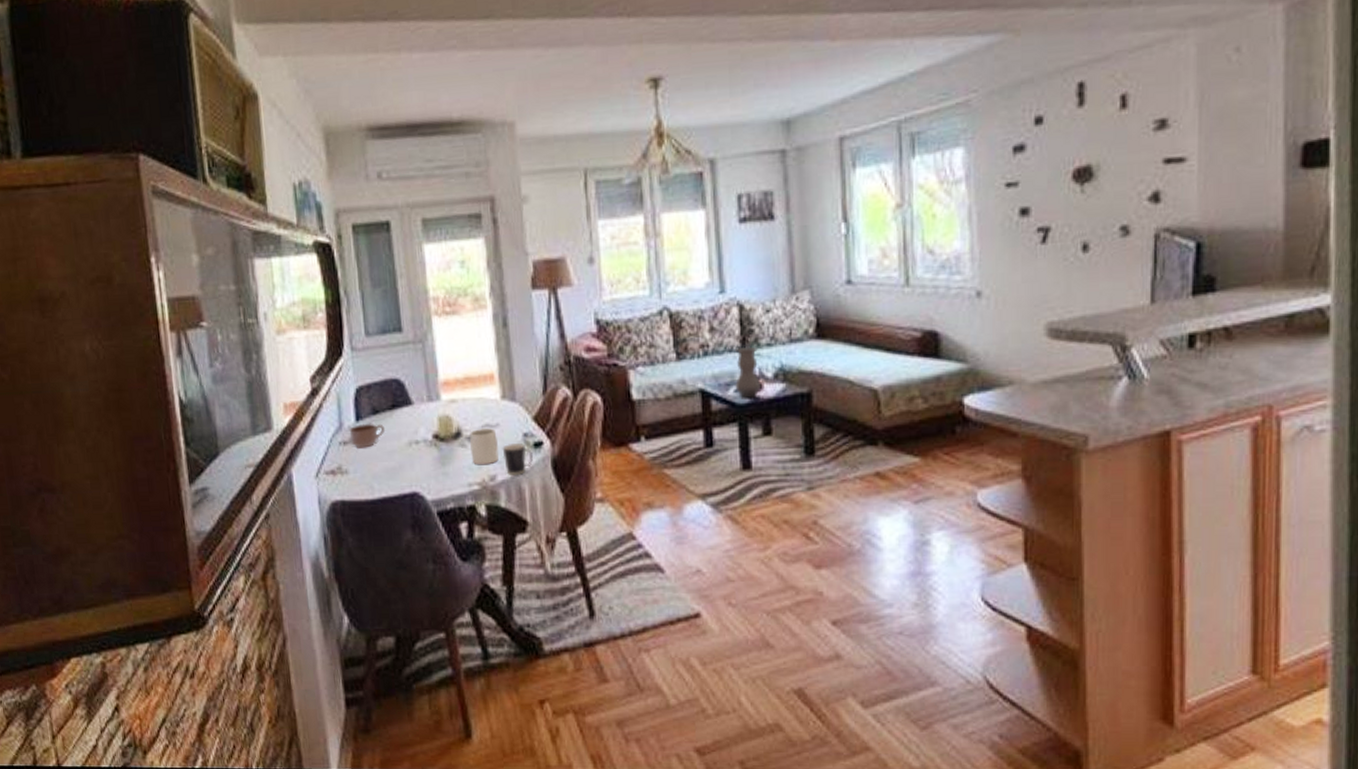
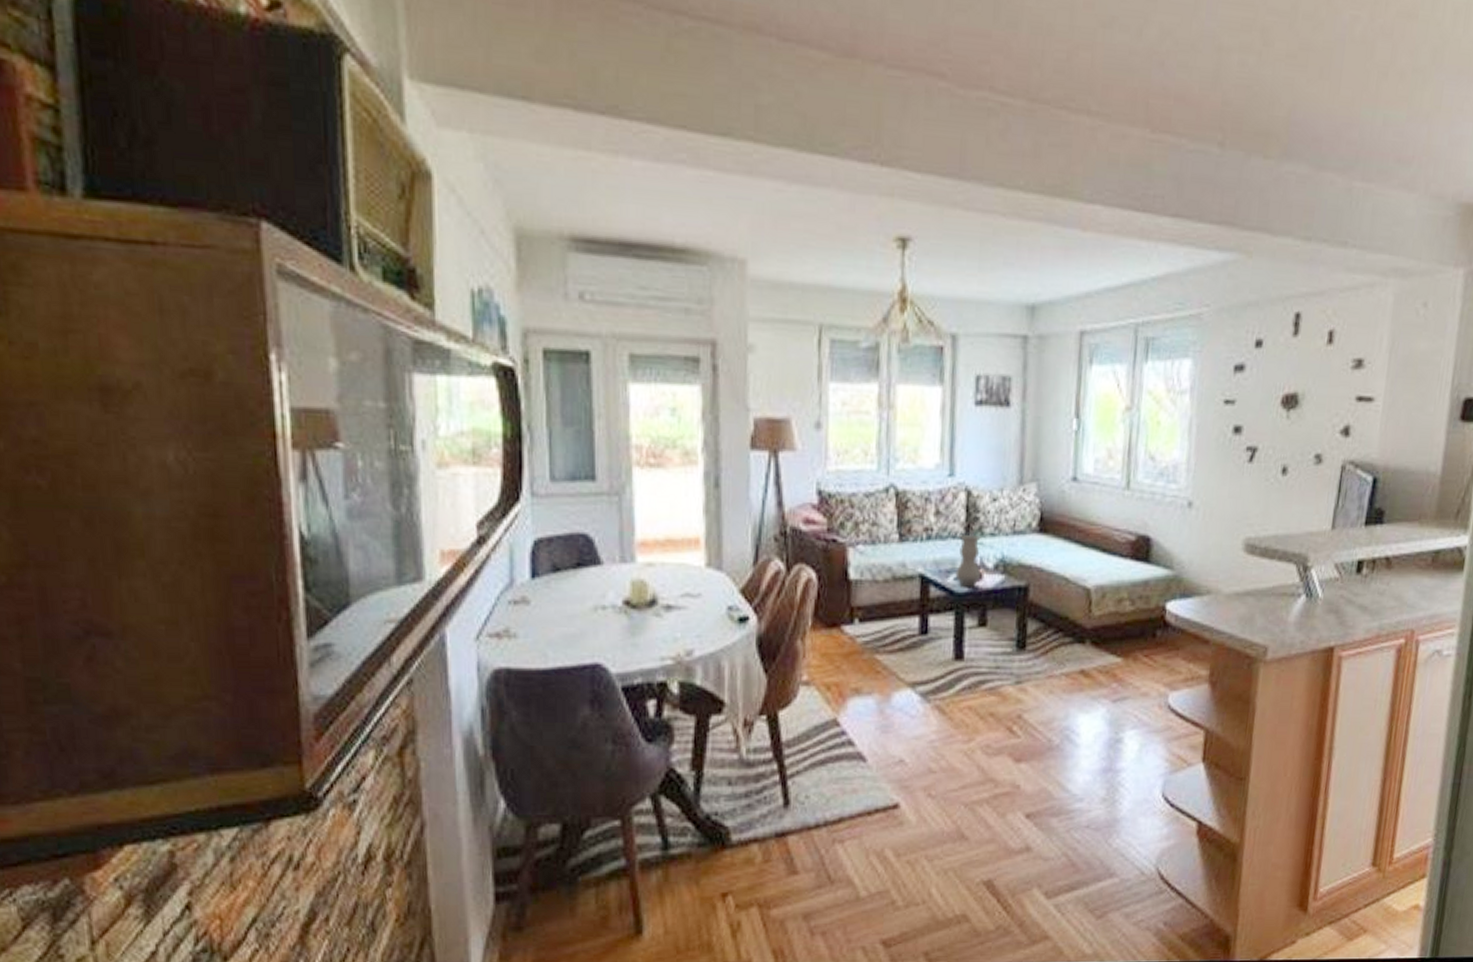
teacup: present [349,423,384,449] -> none [522,581,565,610]
mug: present [469,428,499,465] -> none [665,598,698,638]
mug: present [502,443,533,475] -> none [702,617,736,651]

